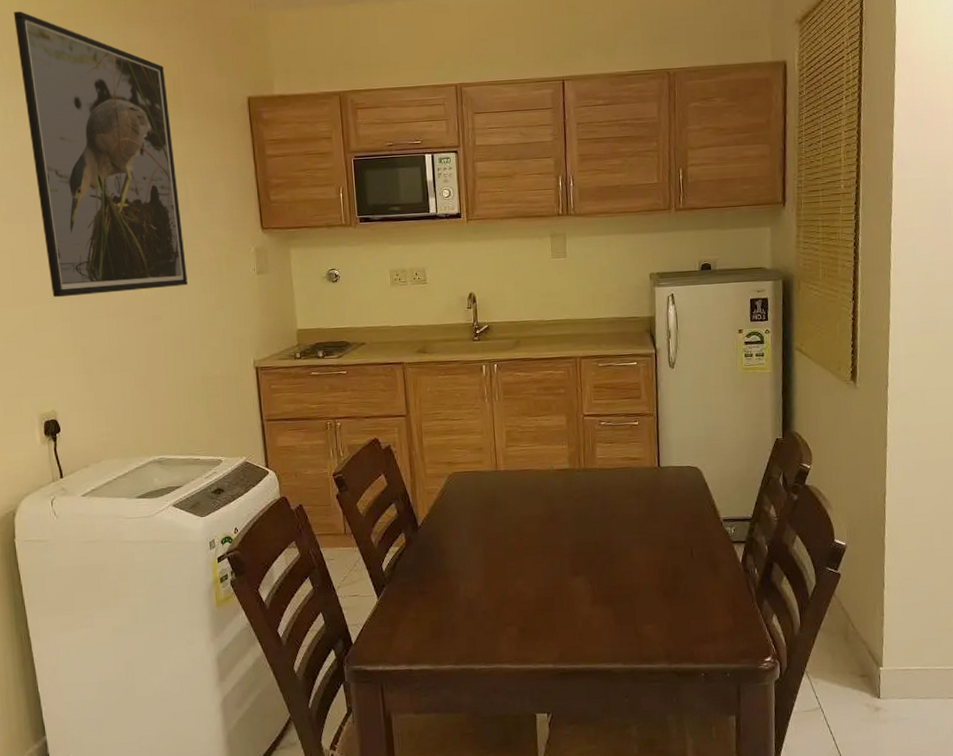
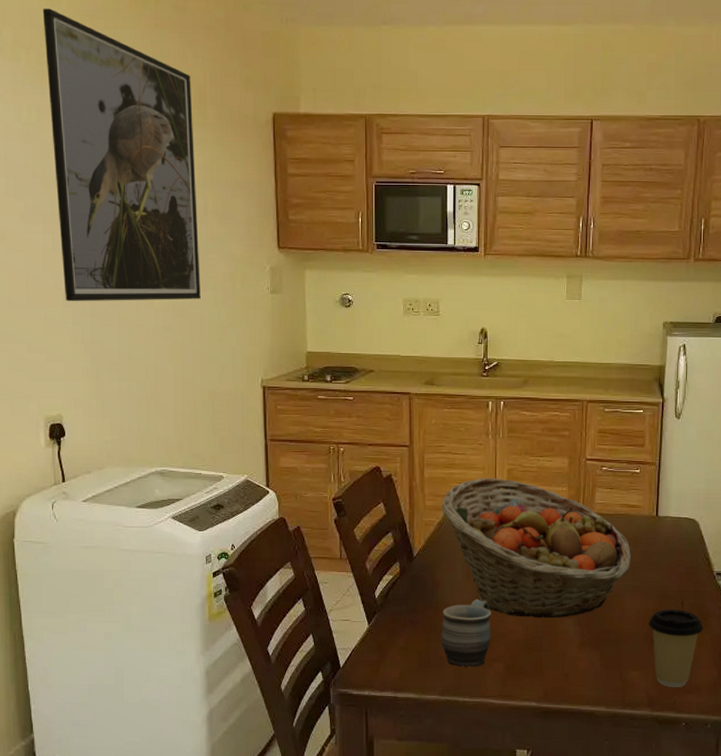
fruit basket: none [442,441,637,579] -> present [441,478,631,619]
mug: none [451,564,502,635] -> present [441,599,491,668]
coffee cup: none [659,559,715,639] -> present [648,609,703,687]

